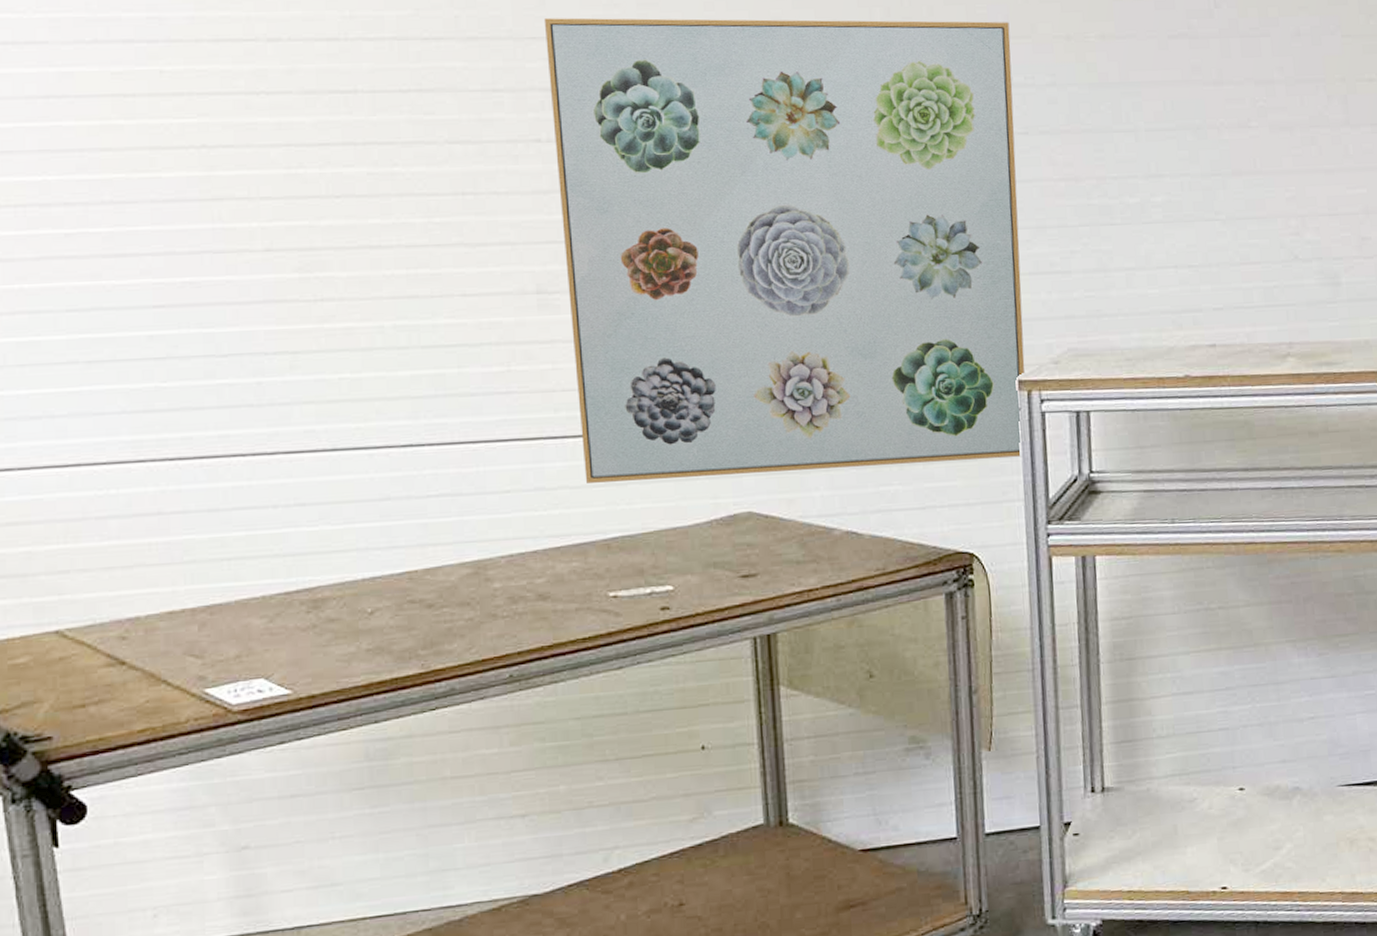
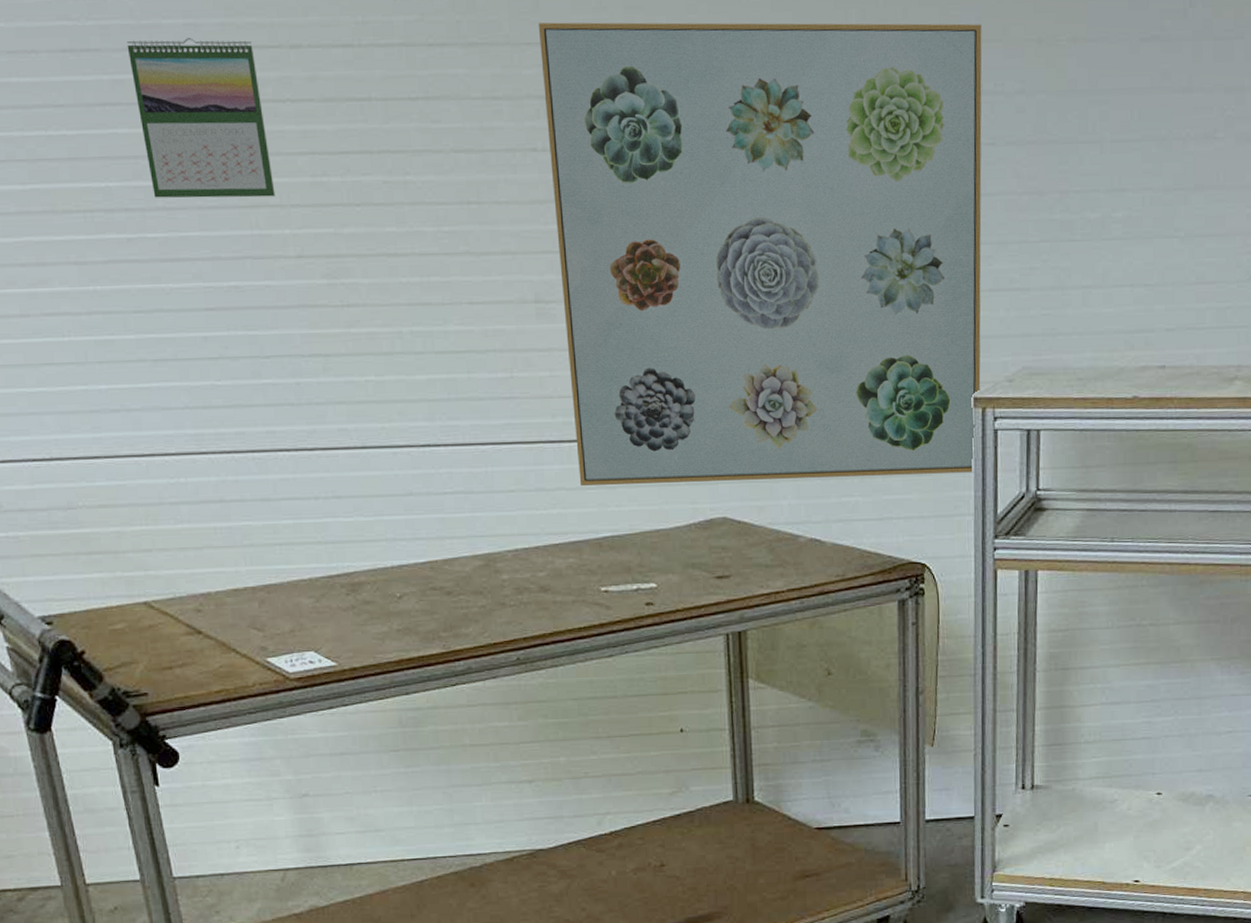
calendar: none [79,31,243,192] -> present [127,38,276,198]

